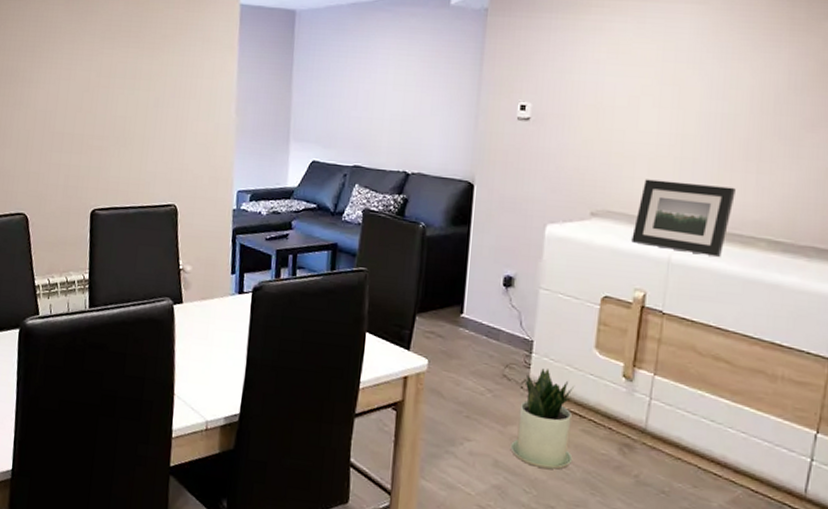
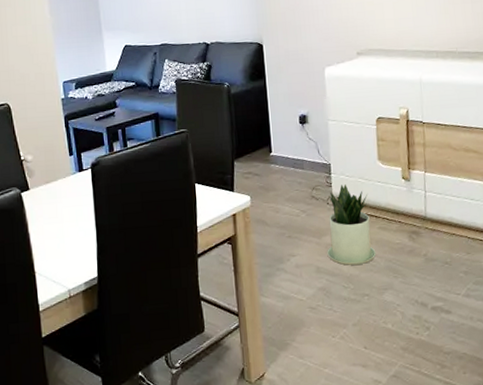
picture frame: present [631,179,736,258] -> none [390,16,459,72]

